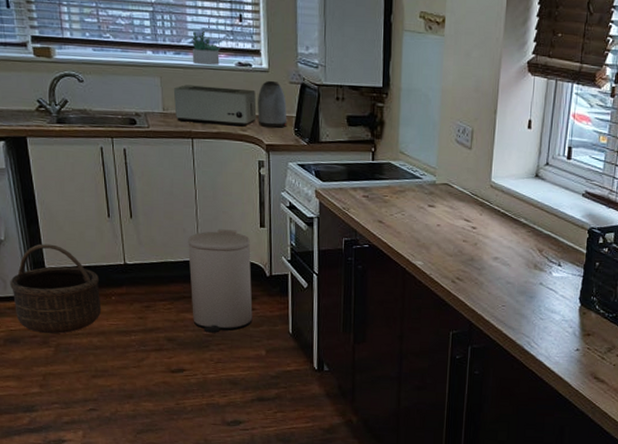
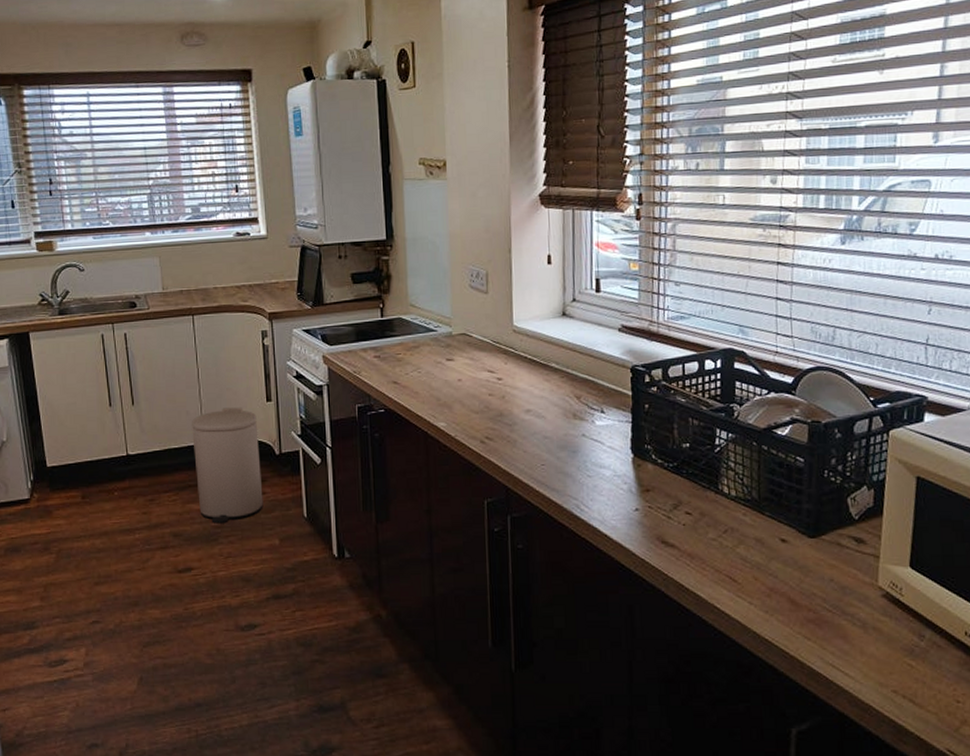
basket: present [10,243,102,334] -> none [11,441,104,539]
toaster: present [173,85,257,127] -> none [172,258,257,299]
succulent plant: present [192,31,221,66] -> none [189,206,218,240]
kettle: present [258,80,287,128] -> none [258,246,289,295]

